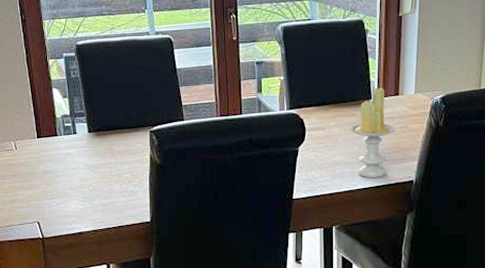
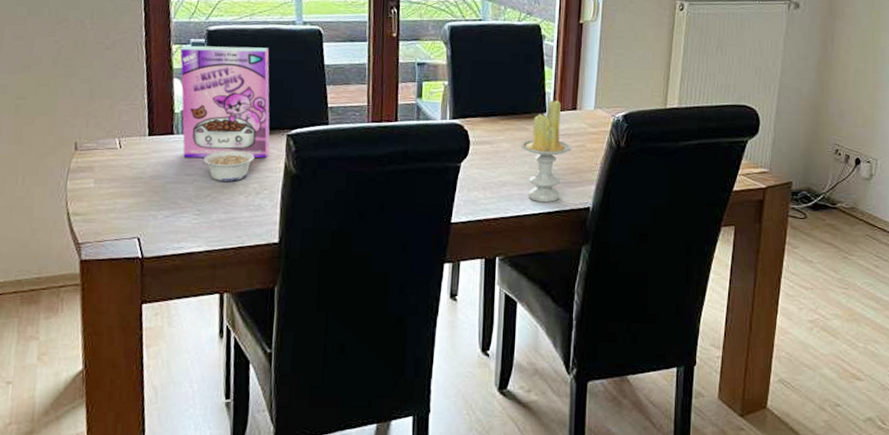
cereal box: none [56,57,136,155] -> present [180,45,270,159]
legume: none [82,146,125,173] -> present [202,150,255,181]

